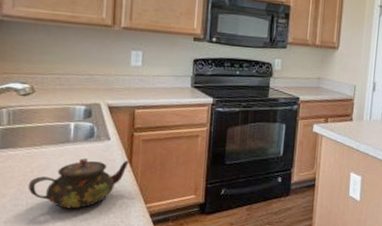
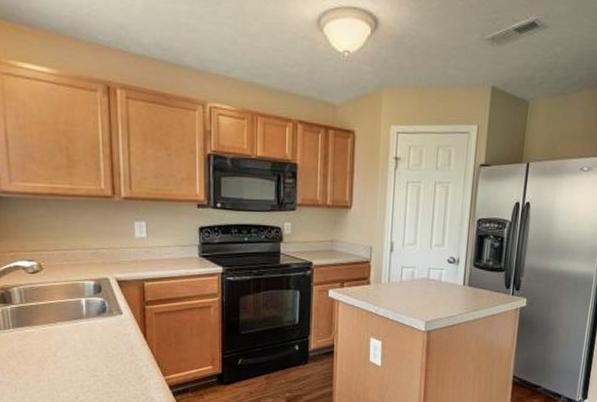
teapot: present [28,158,130,209] -> none [47,333,145,383]

